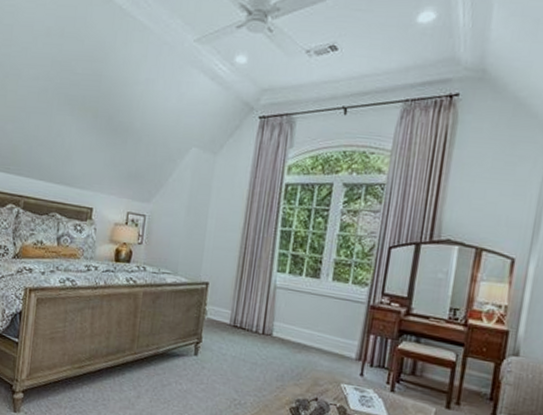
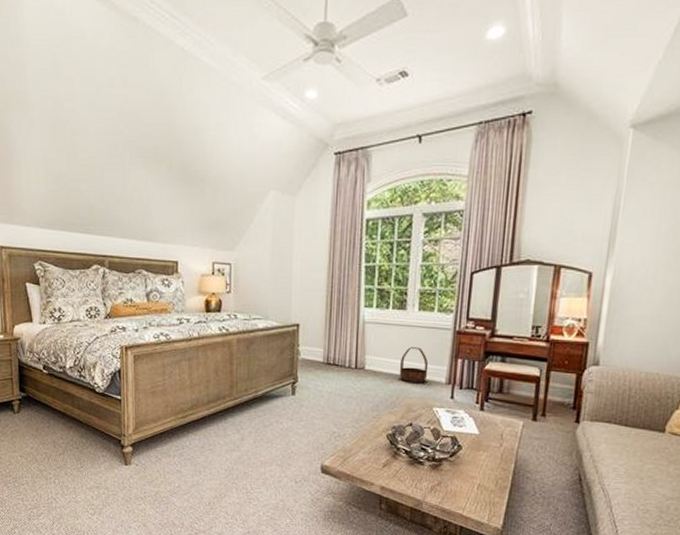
basket: none [307,317,339,356] -> present [399,347,429,382]

